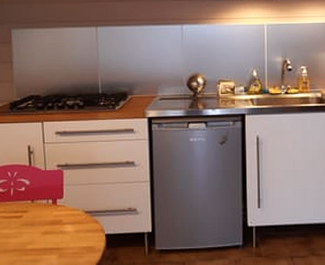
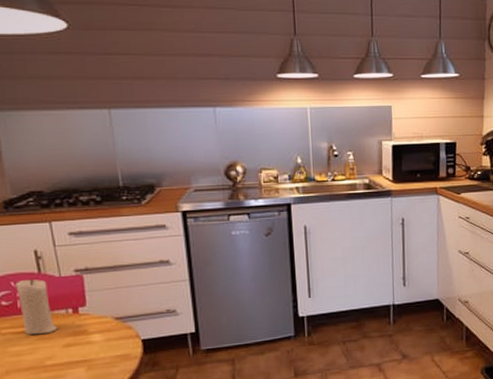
candle: none [11,170,39,221] -> present [16,278,58,335]

